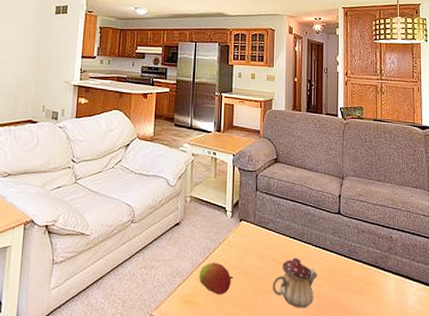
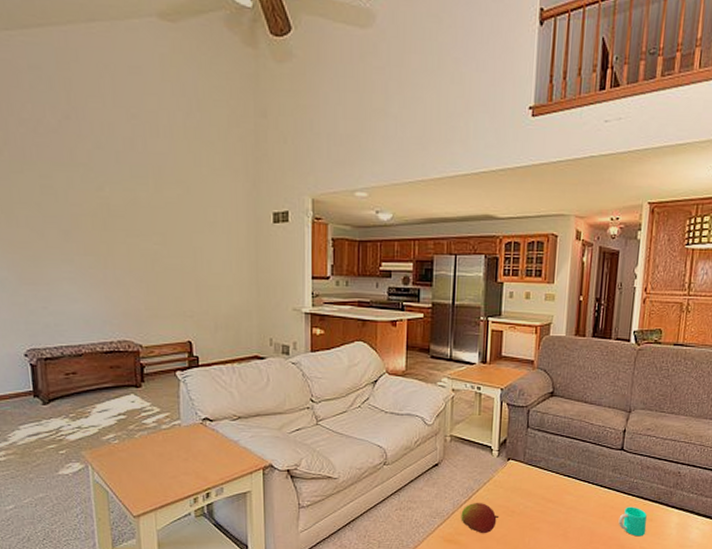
teapot: present [272,257,318,308] -> none [541,495,593,544]
cup: none [342,270,368,302] -> present [618,507,647,537]

